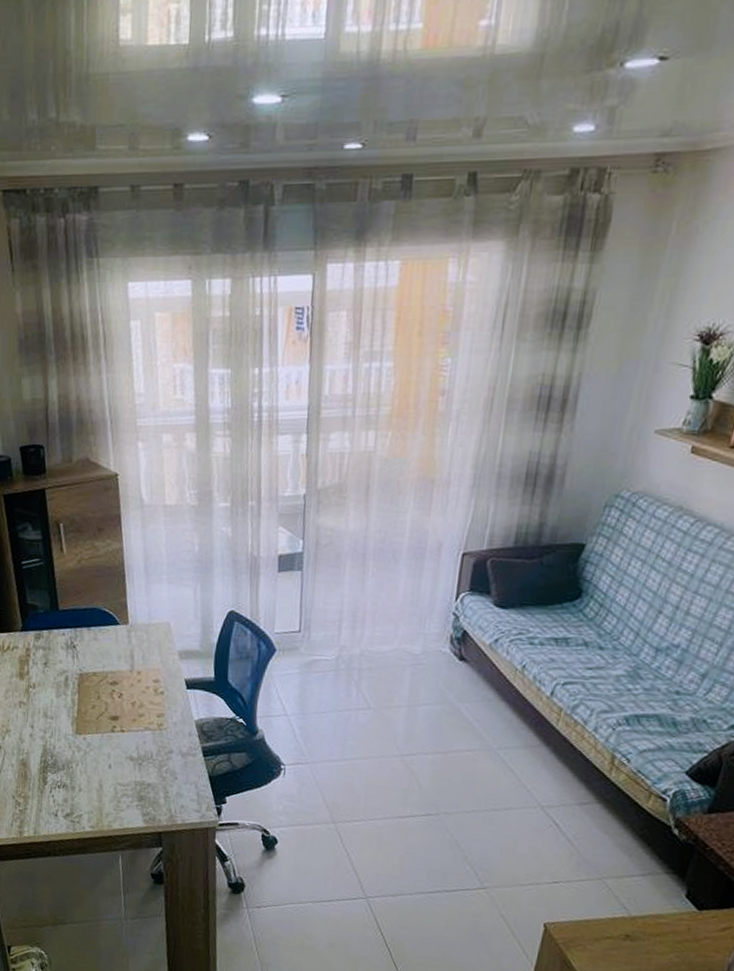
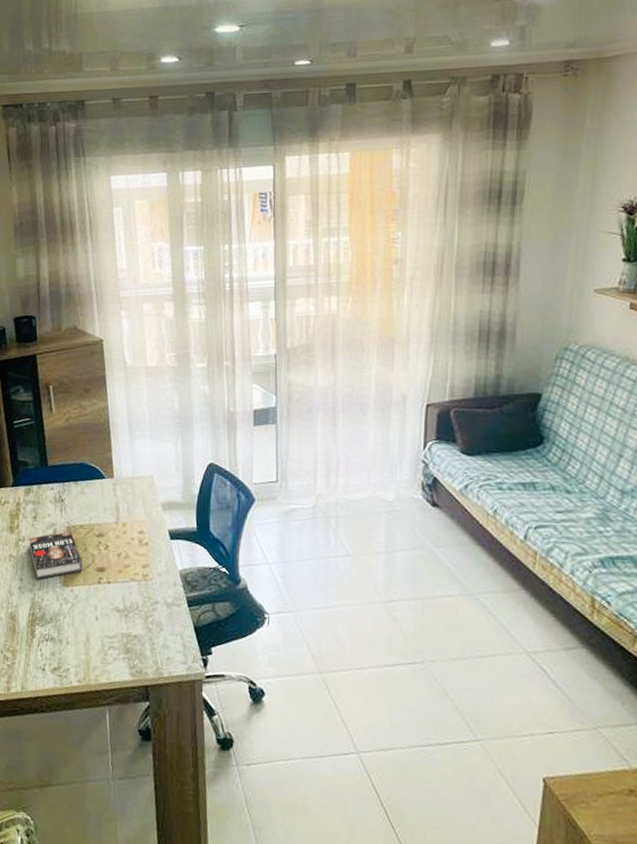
book: none [39,678,96,726] -> present [28,531,83,579]

